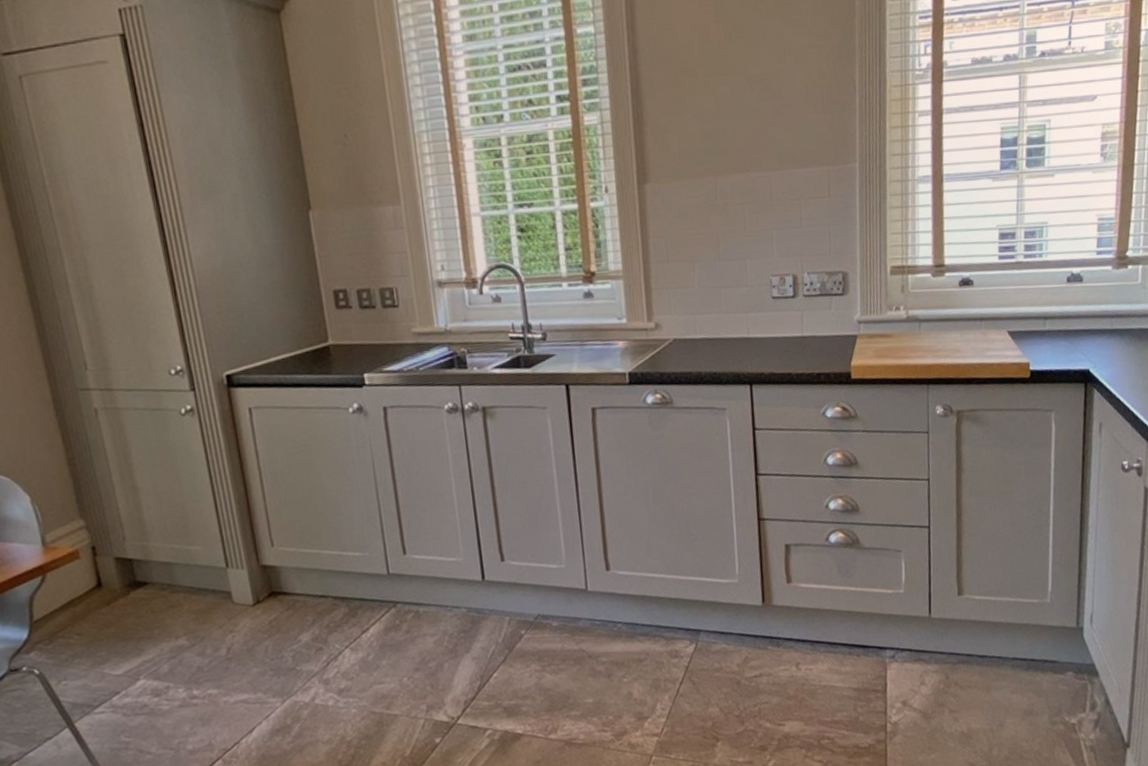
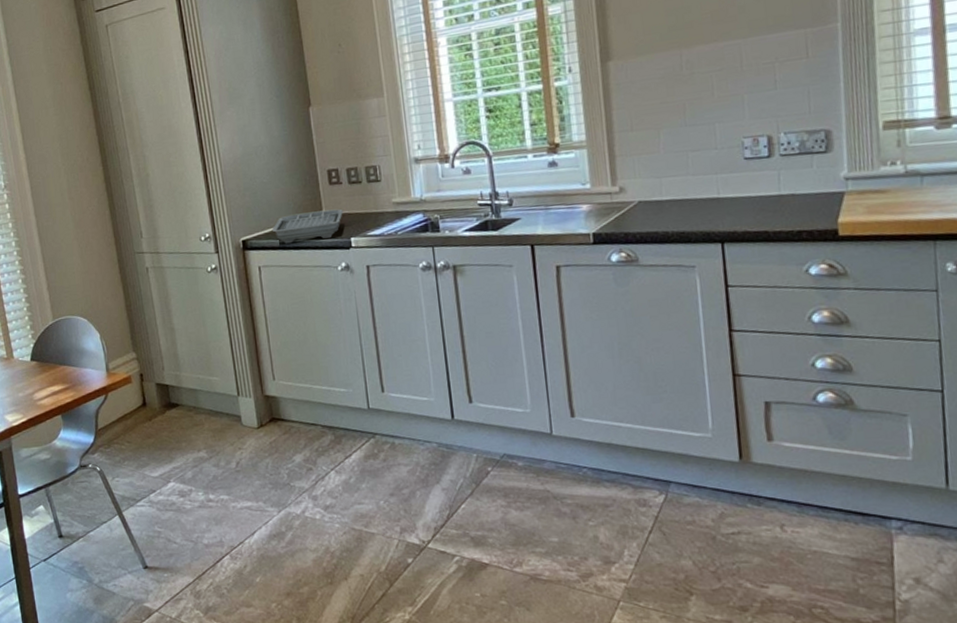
dish rack: none [264,338,355,380] -> present [271,208,344,244]

